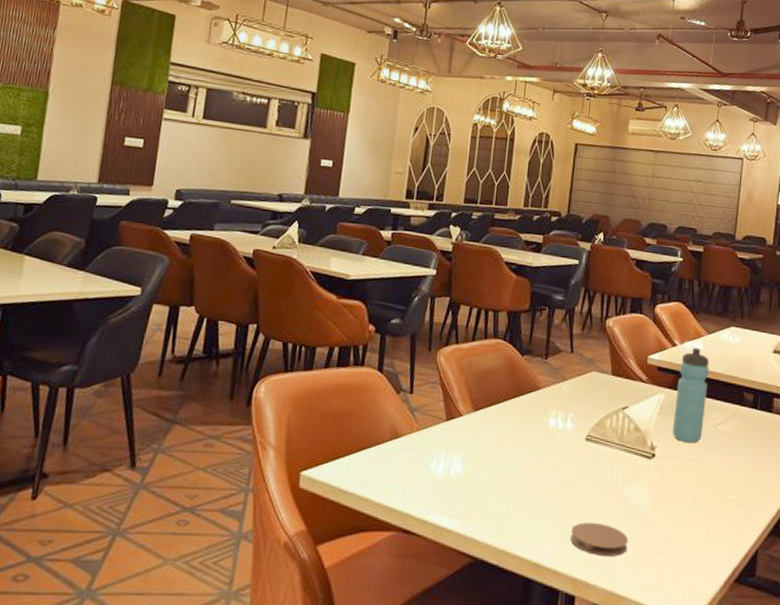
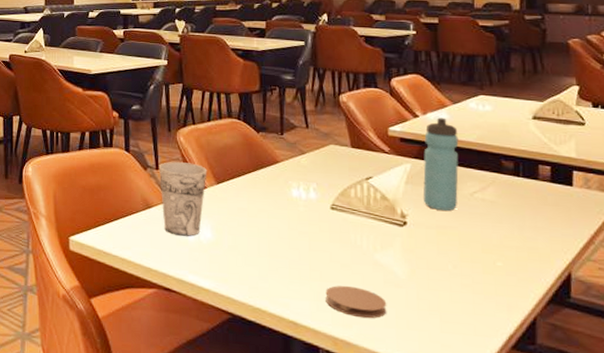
cup: none [411,385,466,470] -> present [158,162,207,236]

